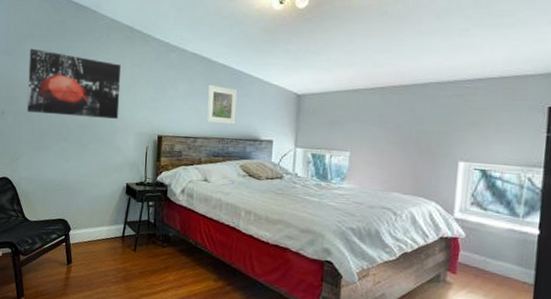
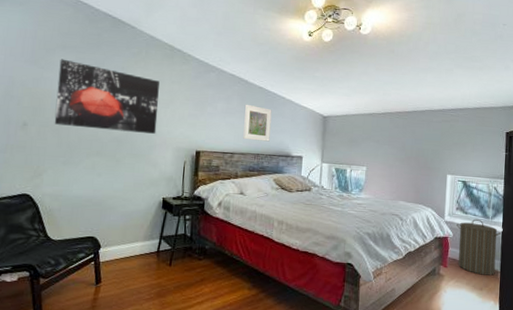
laundry hamper: none [471,216,536,289] -> present [456,218,501,276]

